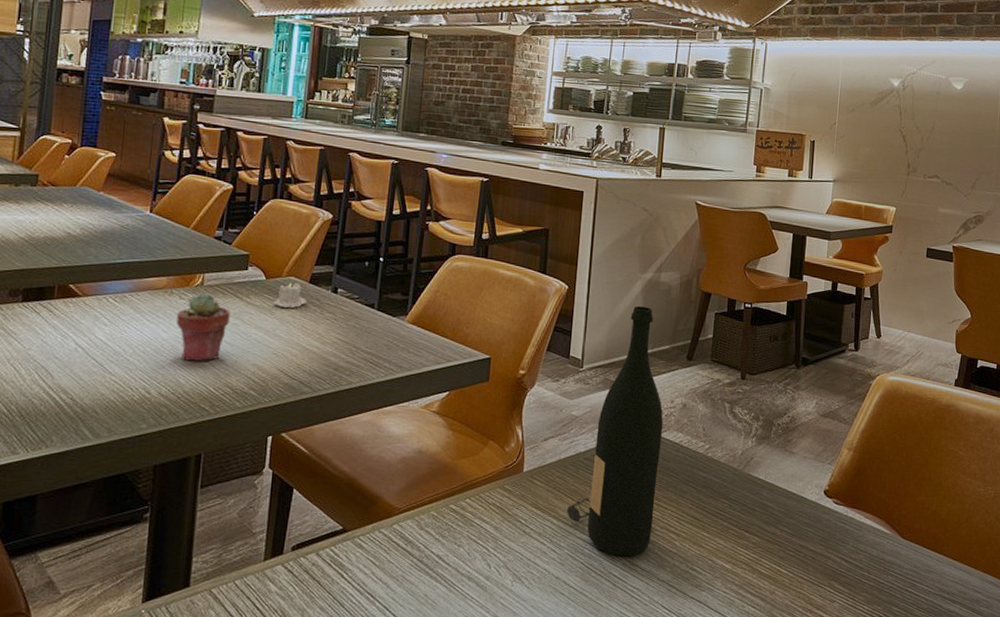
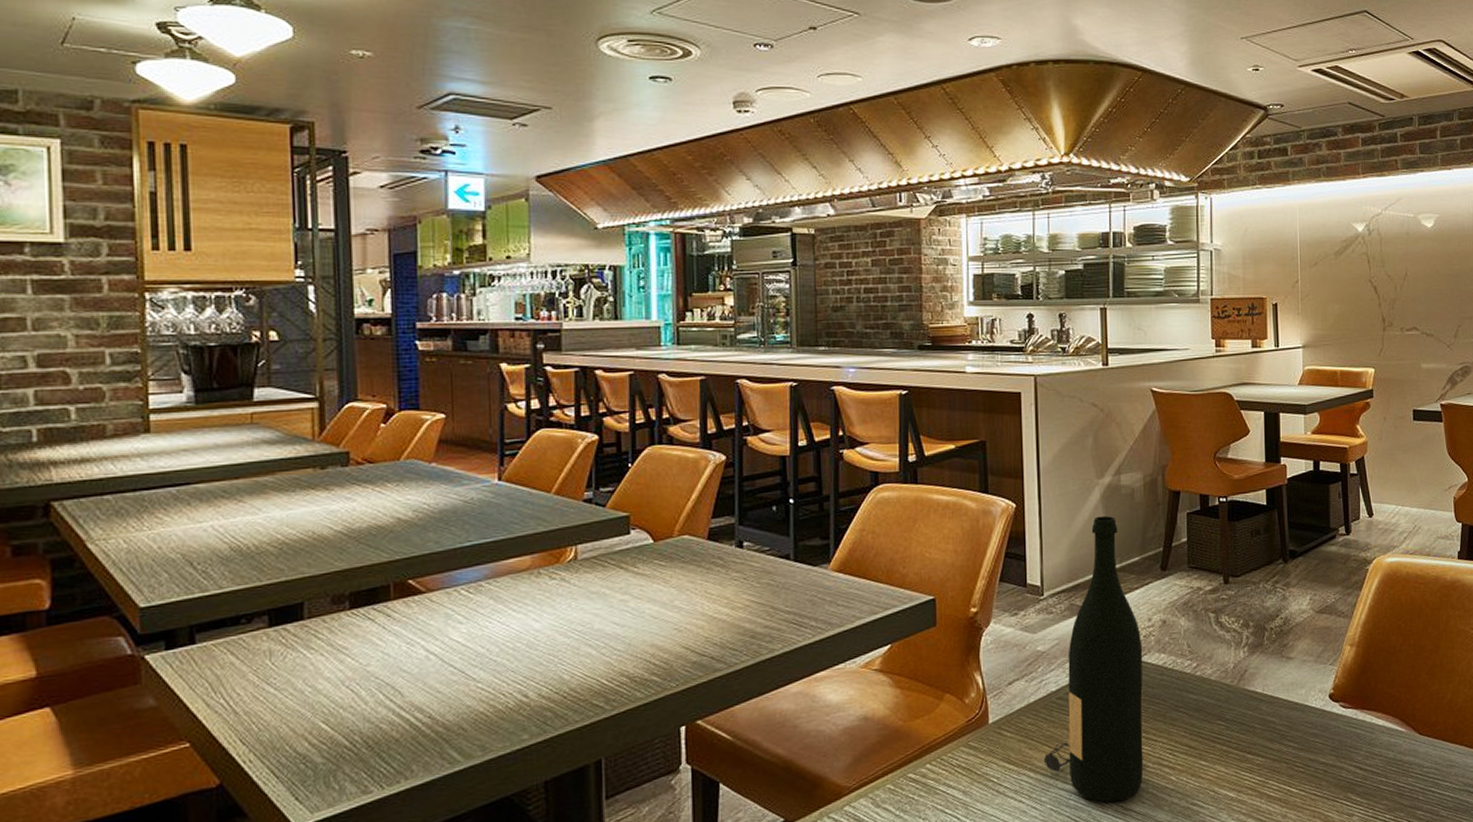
potted succulent: present [176,293,231,361] -> none [549,569,616,652]
candle: present [273,282,307,308] -> none [666,541,708,573]

